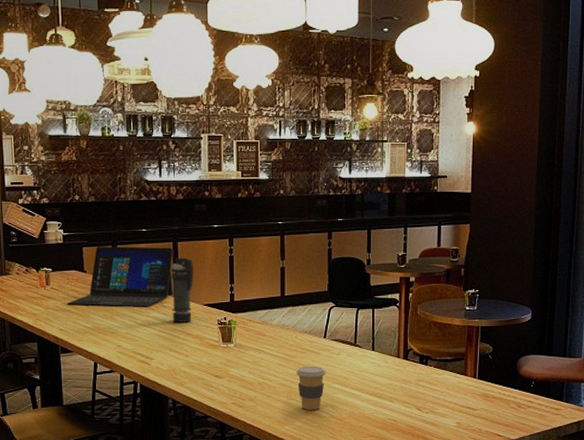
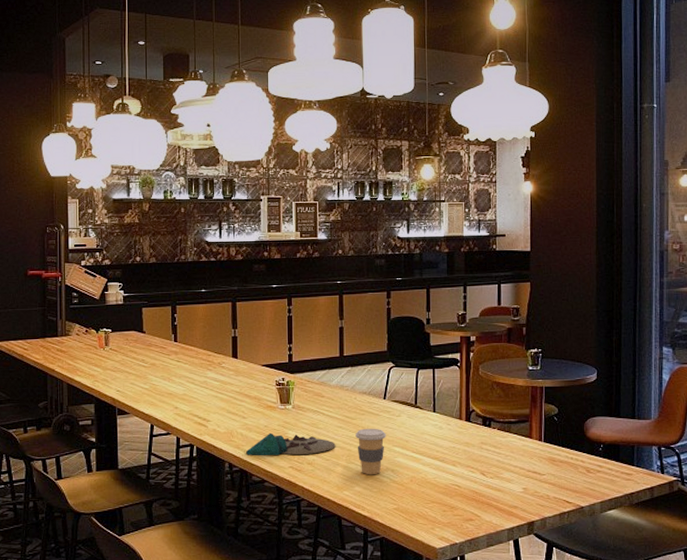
laptop: present [67,246,174,307] -> none [125,307,232,368]
smoke grenade: present [171,257,194,323] -> none [229,317,253,384]
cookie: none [188,370,277,392] -> present [245,432,336,455]

